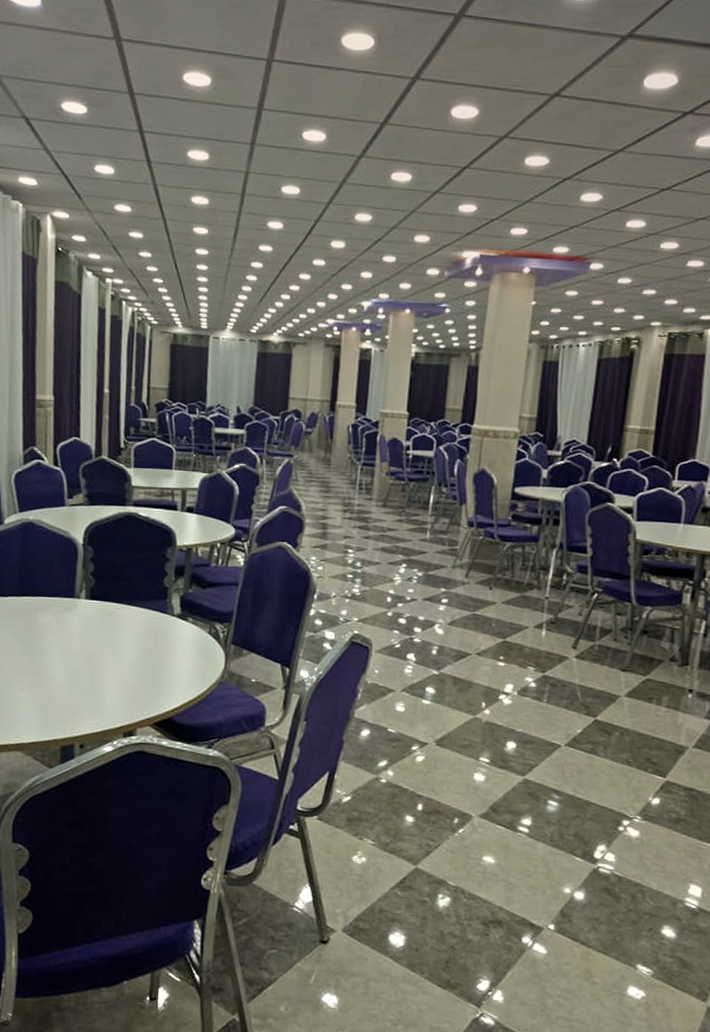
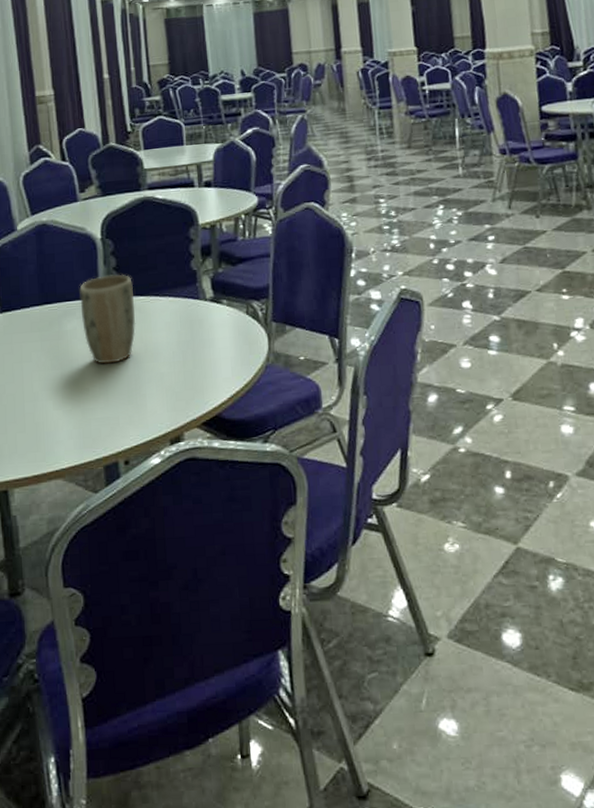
plant pot: none [56,578,107,659] -> present [79,274,136,365]

